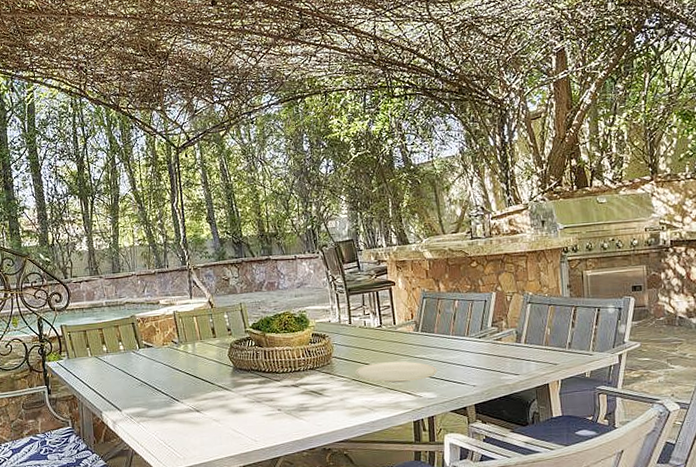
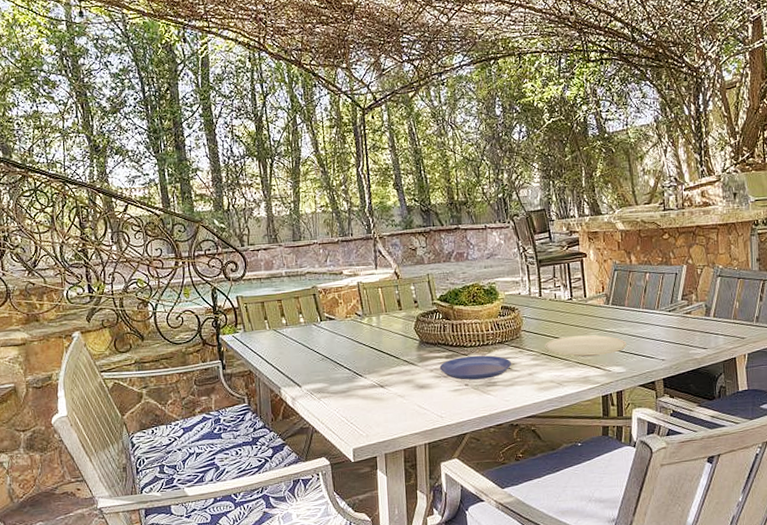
plate: none [253,381,324,405] -> present [439,355,512,380]

